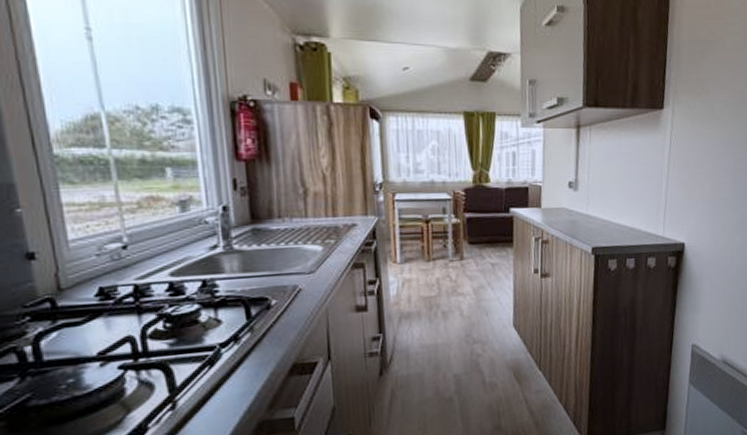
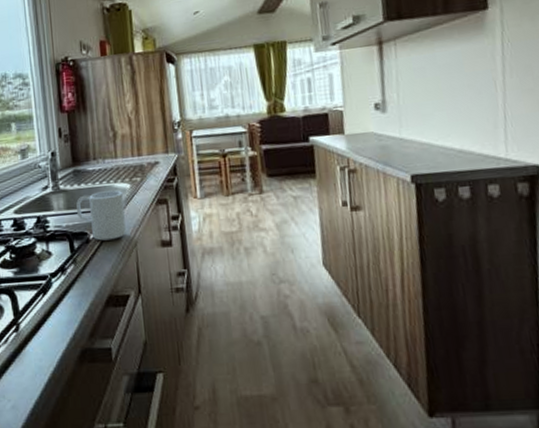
mug: none [255,252,316,307] -> present [76,190,126,241]

